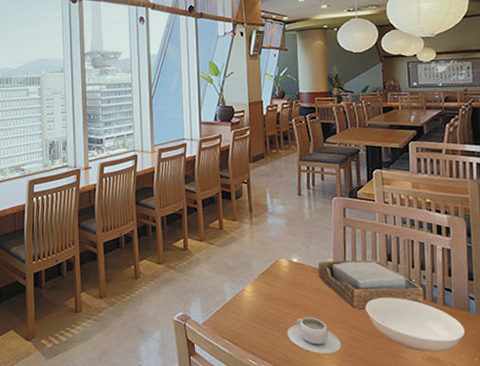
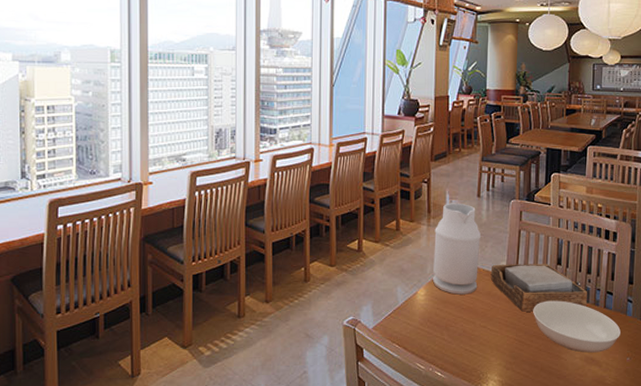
water jug: none [257,201,306,291] -> present [432,203,482,295]
teacup: present [287,317,342,354] -> none [456,320,508,357]

